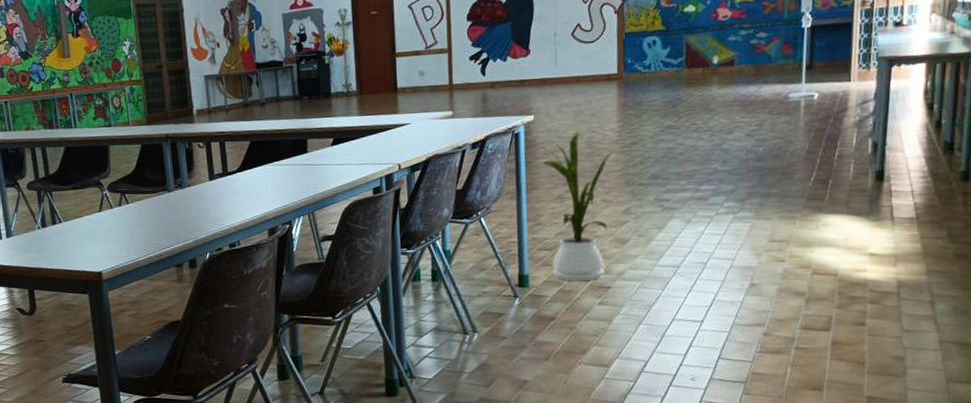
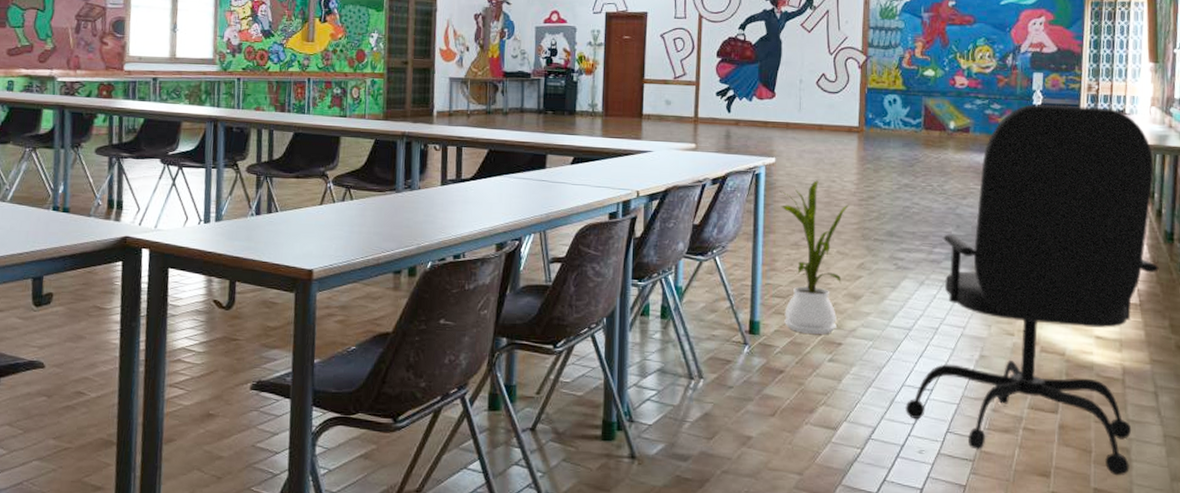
office chair: none [676,21,937,383] -> present [905,103,1159,476]

